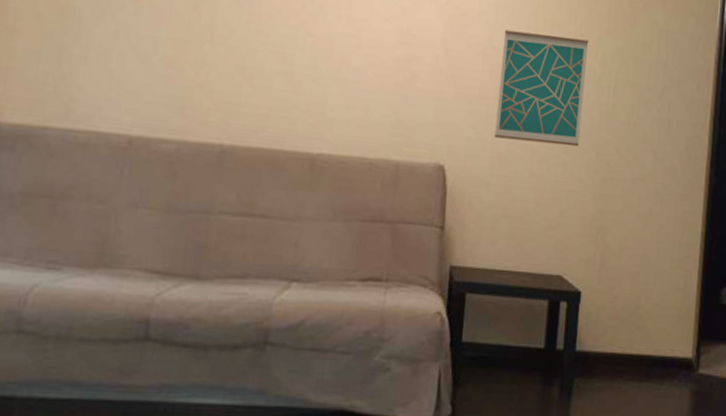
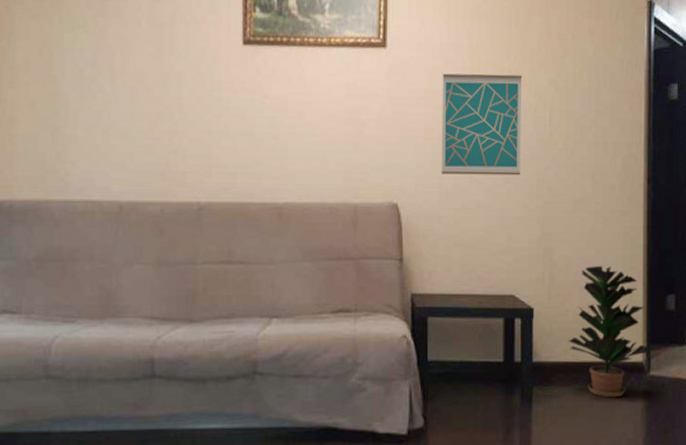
potted plant: none [615,250,702,396] -> present [568,265,652,398]

